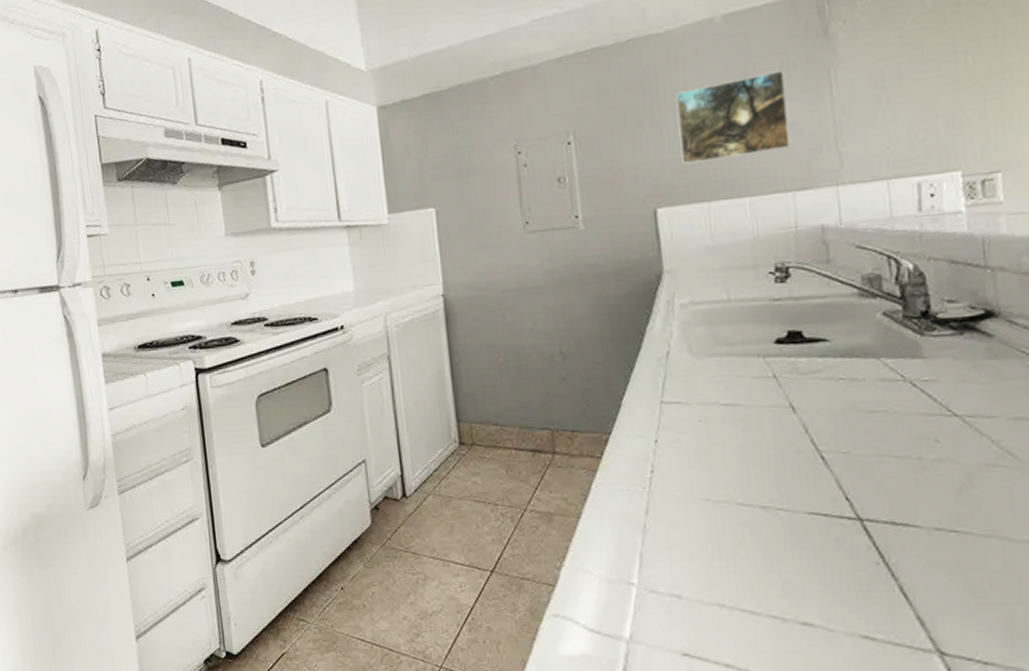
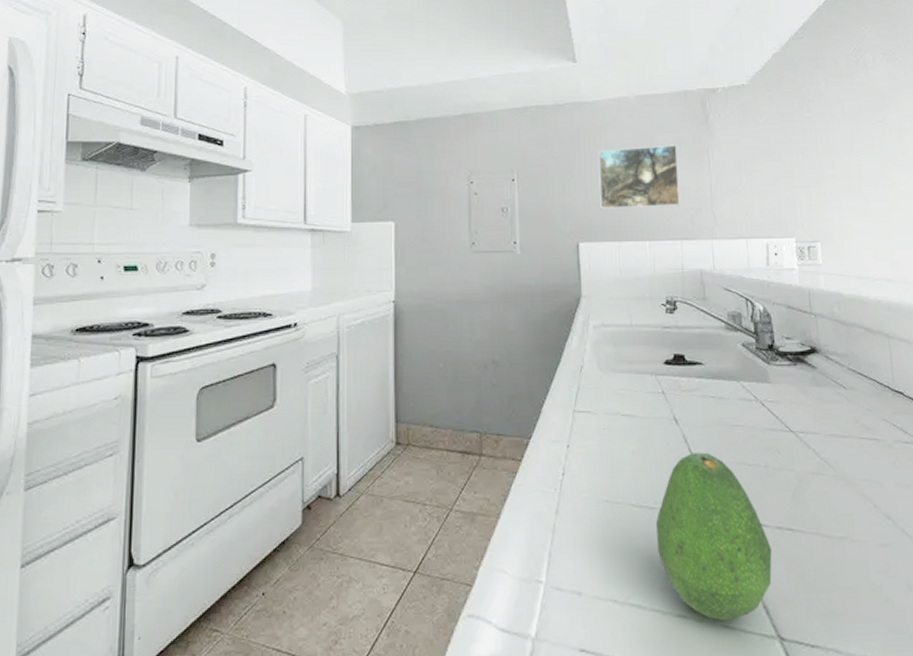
fruit: none [769,443,928,632] -> present [655,452,772,622]

